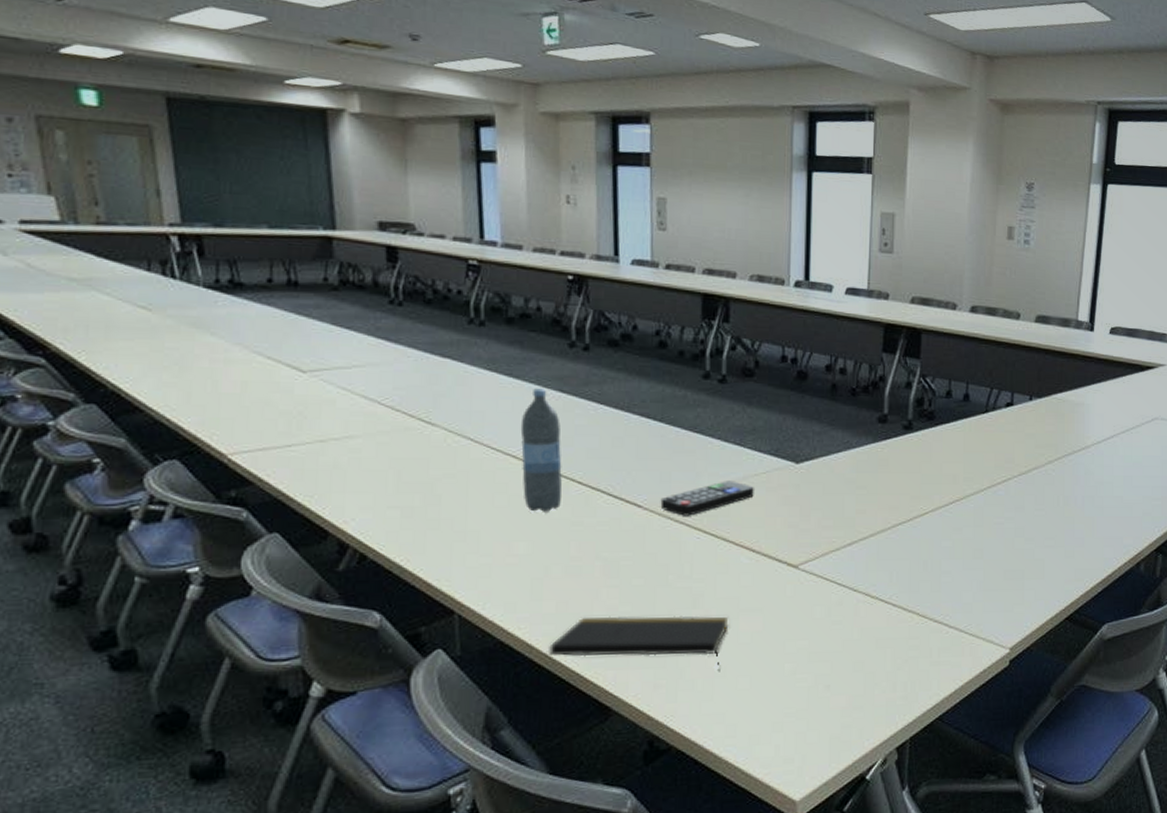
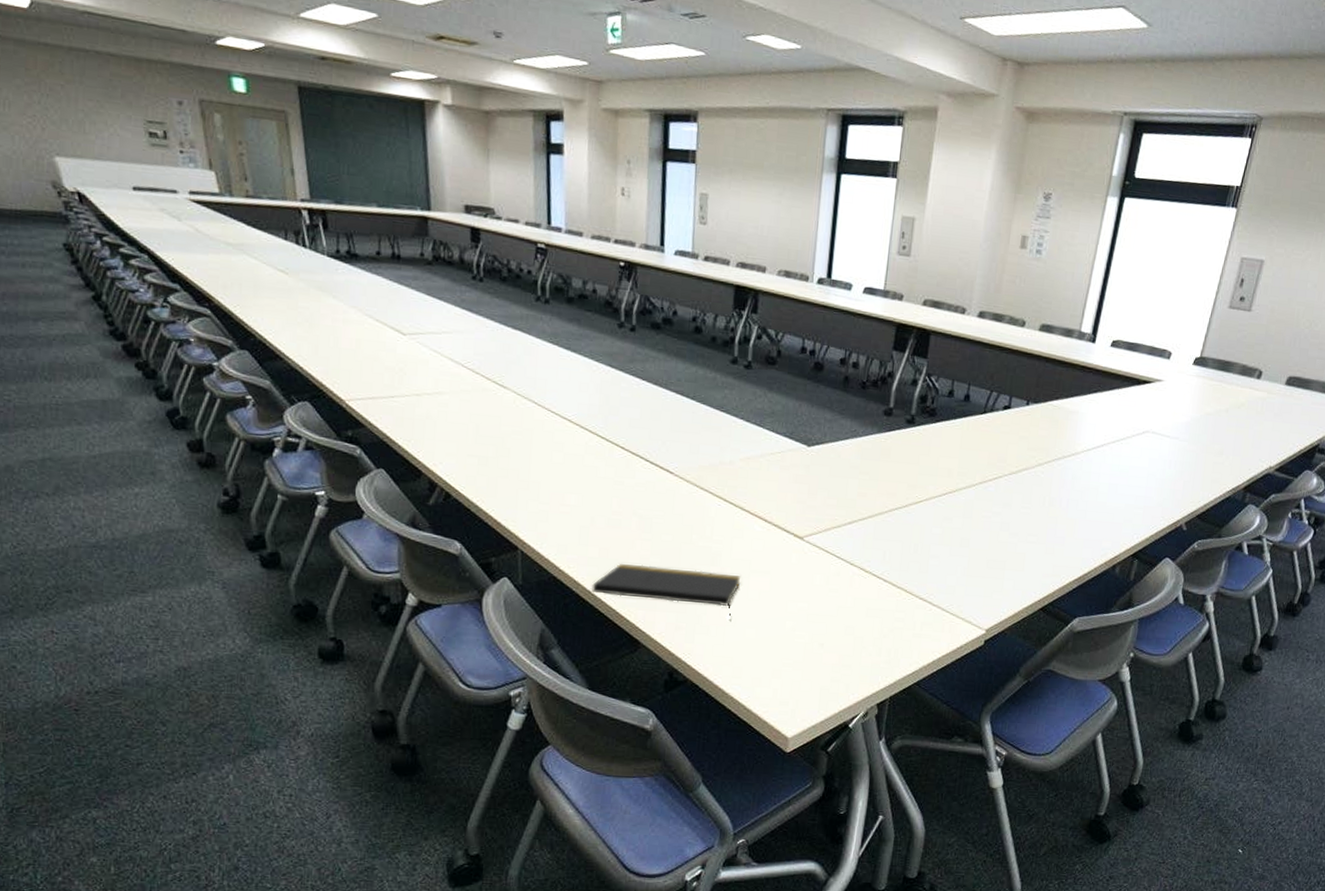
water bottle: present [520,388,563,512] -> none [575,362,609,471]
remote control: present [660,481,754,516] -> none [688,456,770,485]

